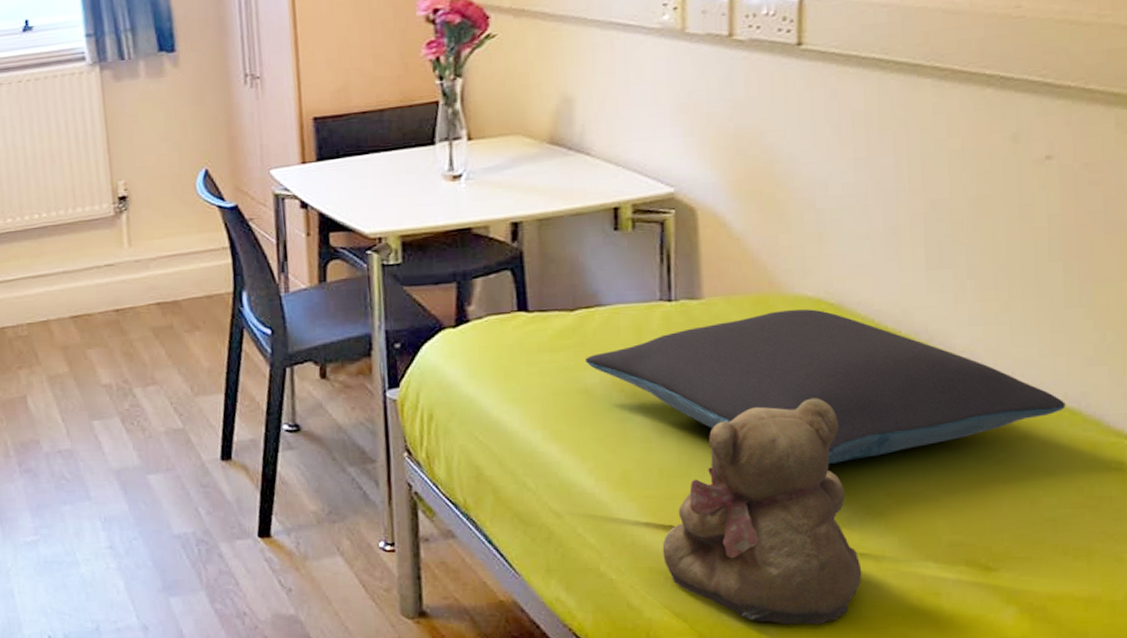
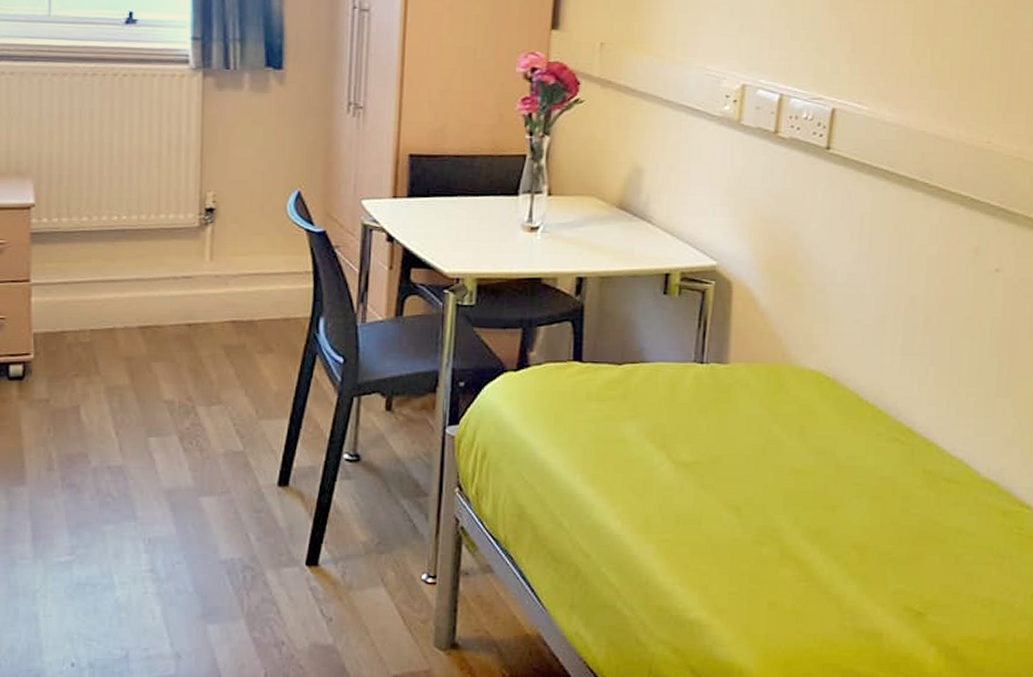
pillow: present [584,309,1066,464] -> none [625,380,988,518]
teddy bear: present [662,398,863,625] -> none [670,459,827,661]

